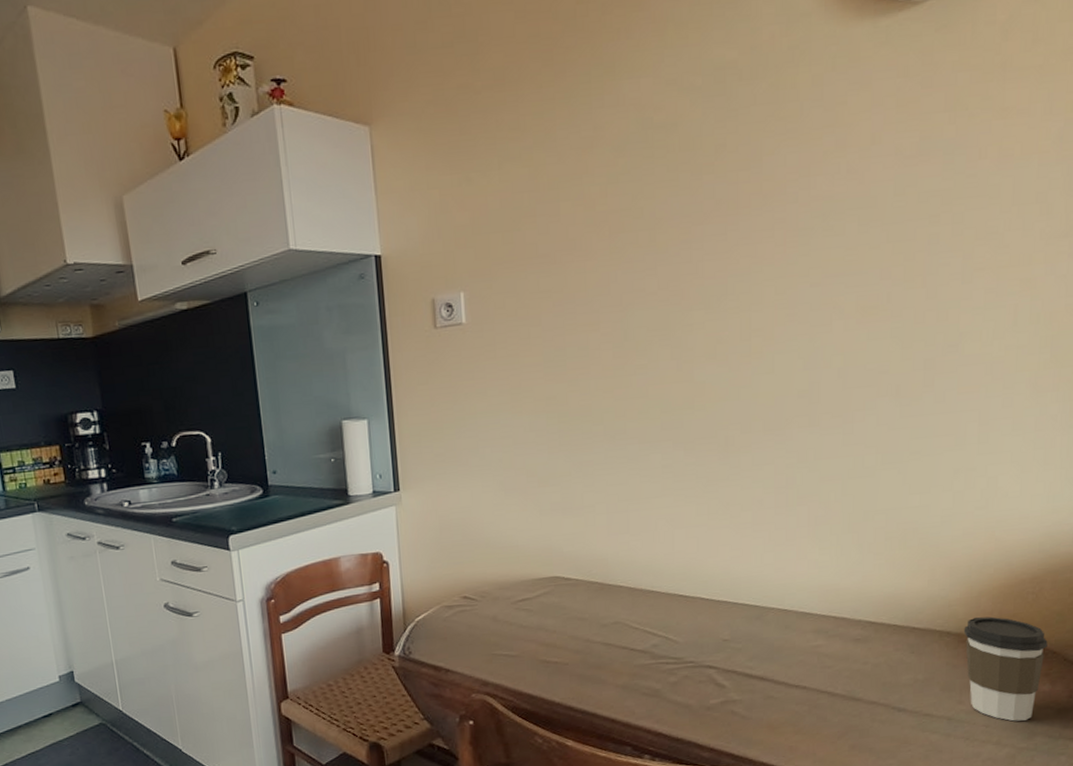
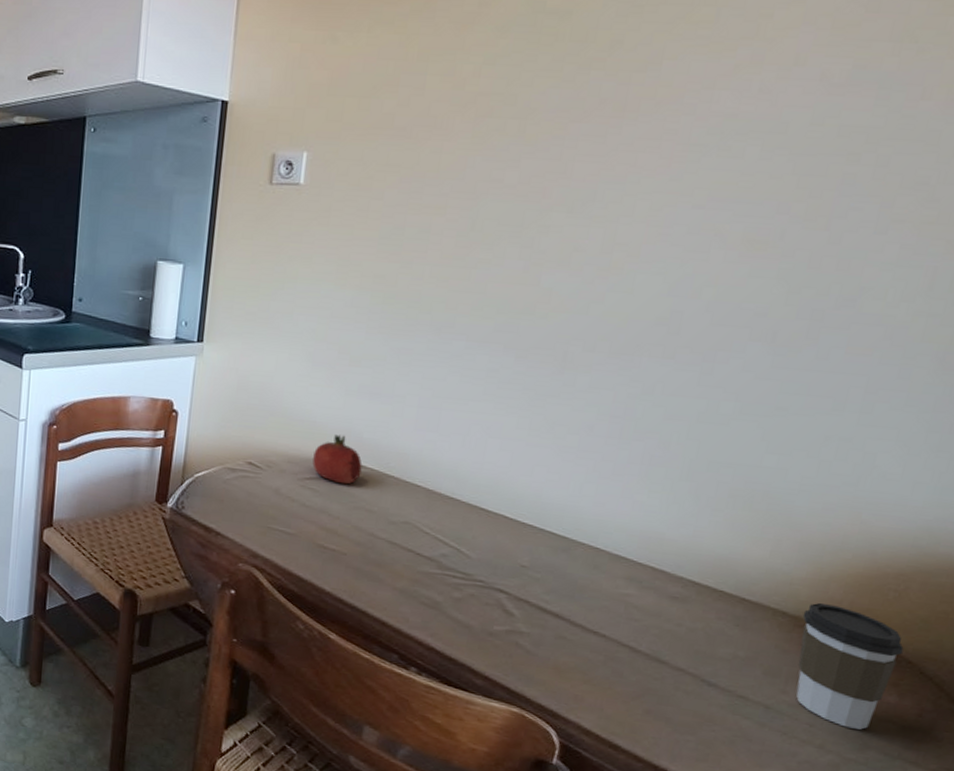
fruit: none [521,553,568,600] -> present [312,434,362,485]

